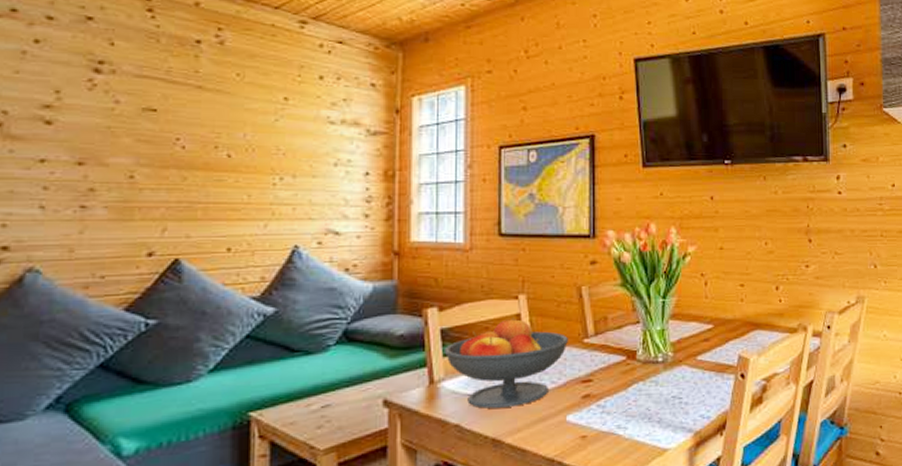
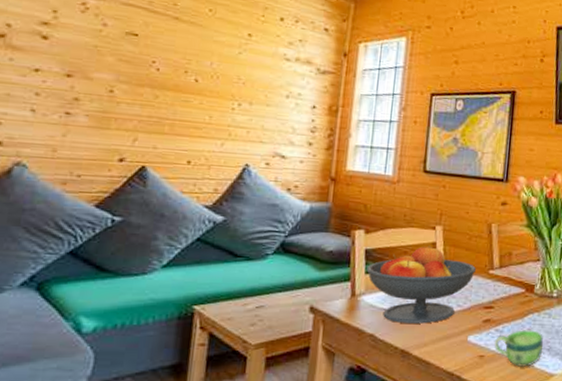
cup: none [596,401,651,445] -> present [494,330,543,367]

